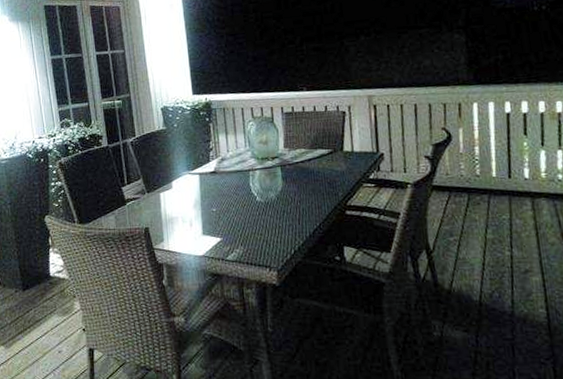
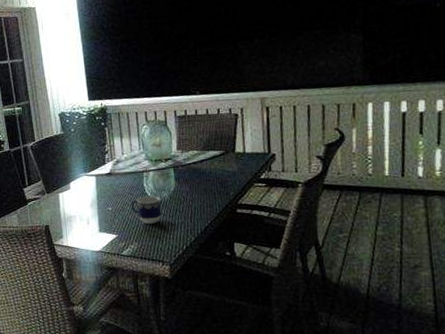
cup: none [236,196,269,227] -> present [131,195,162,225]

